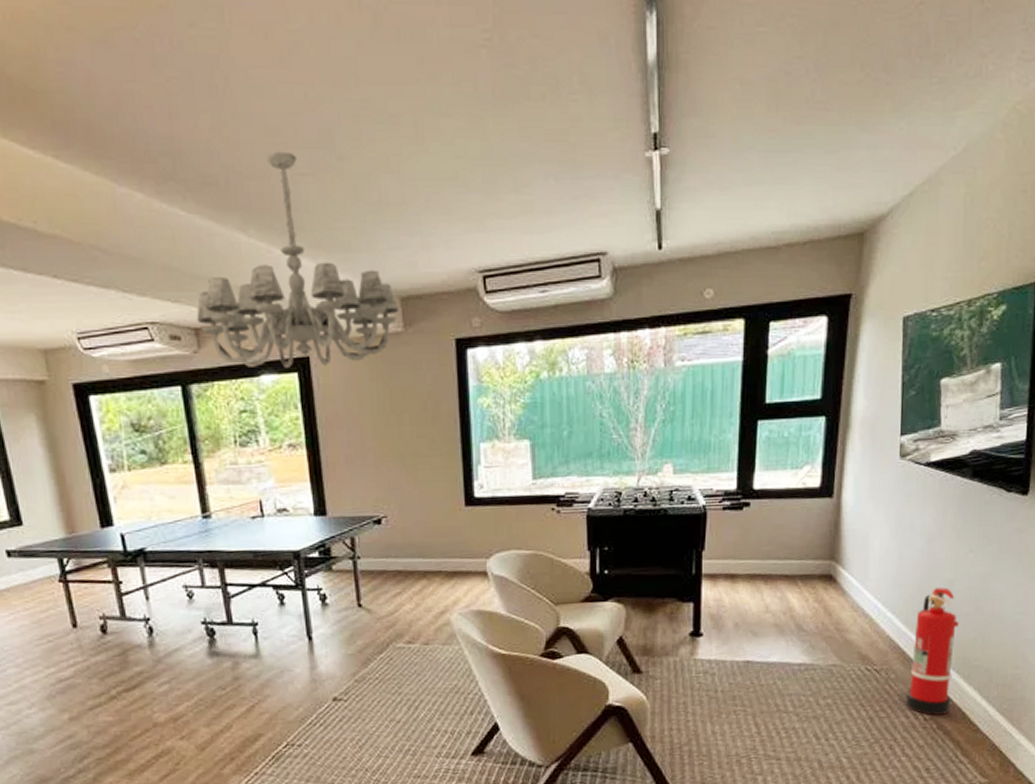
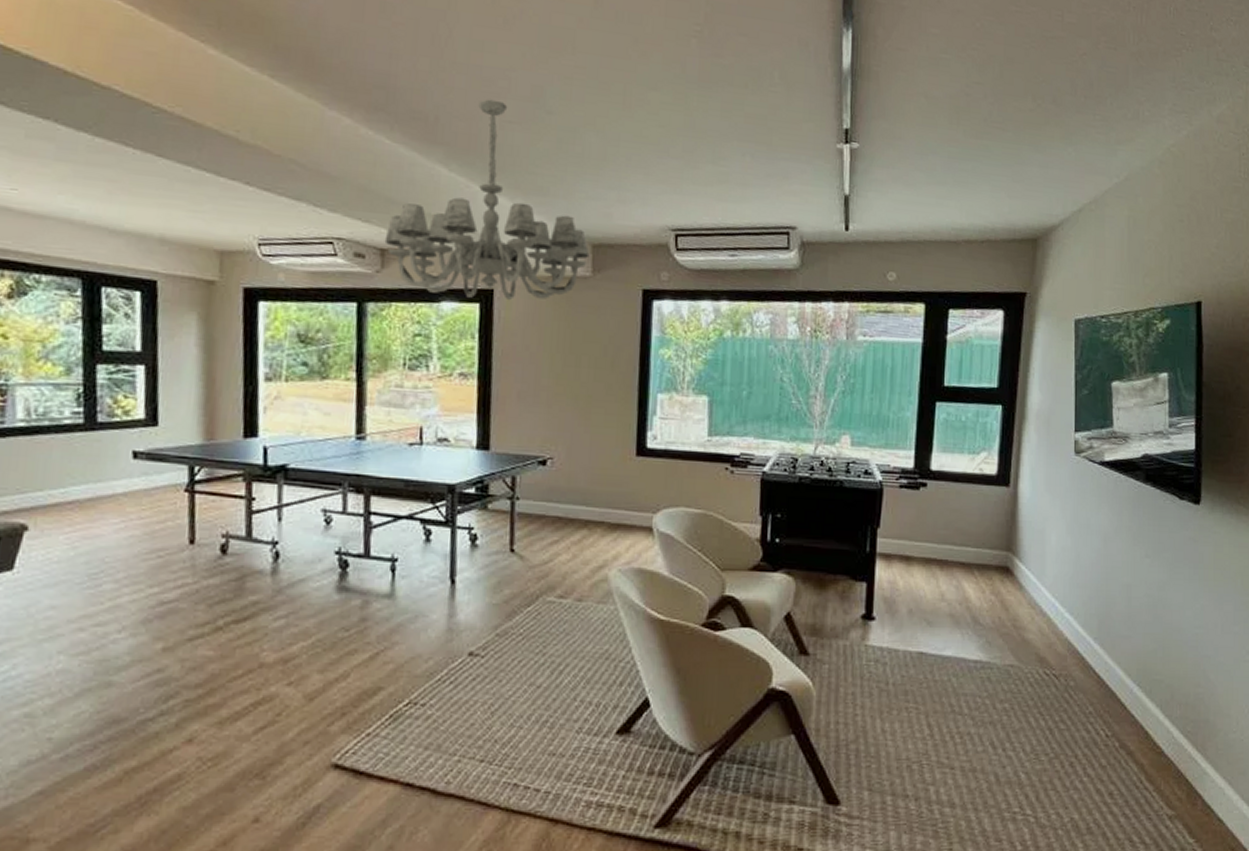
fire extinguisher: present [906,587,959,715] -> none [1087,591,1138,732]

